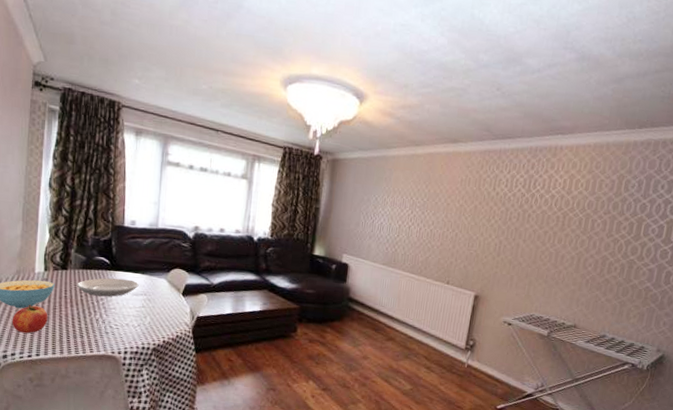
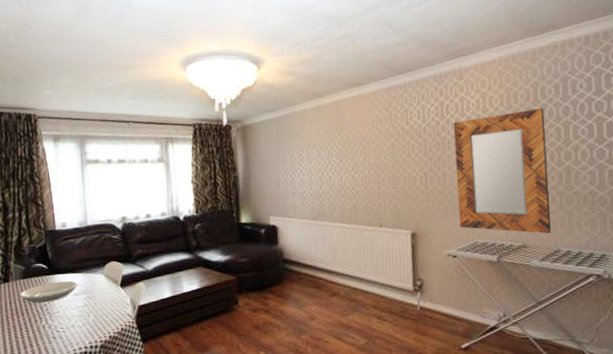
home mirror: none [521,197,624,319] -> present [453,108,551,234]

